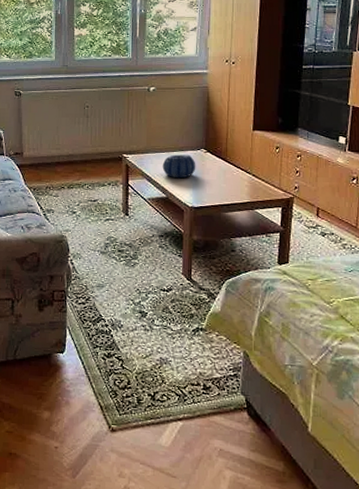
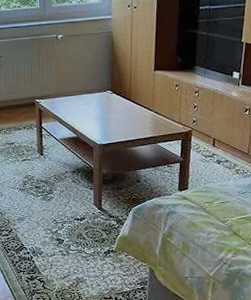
decorative bowl: present [162,154,196,179] -> none [72,96,103,119]

